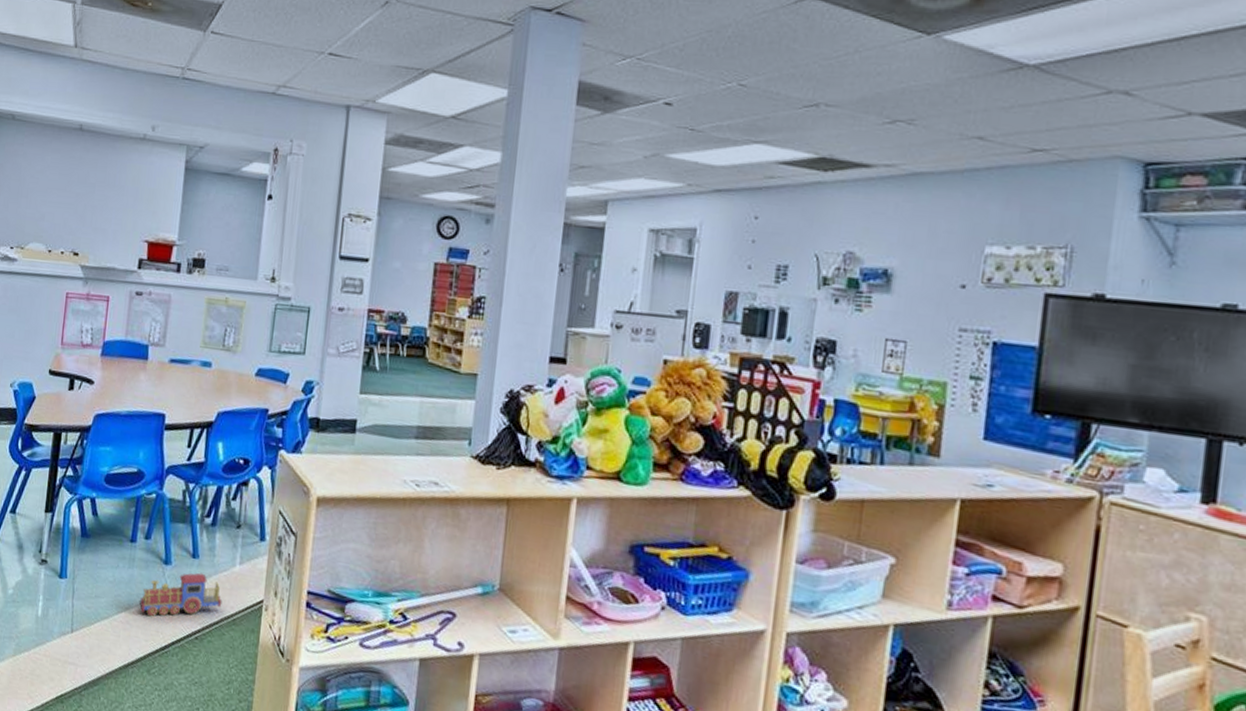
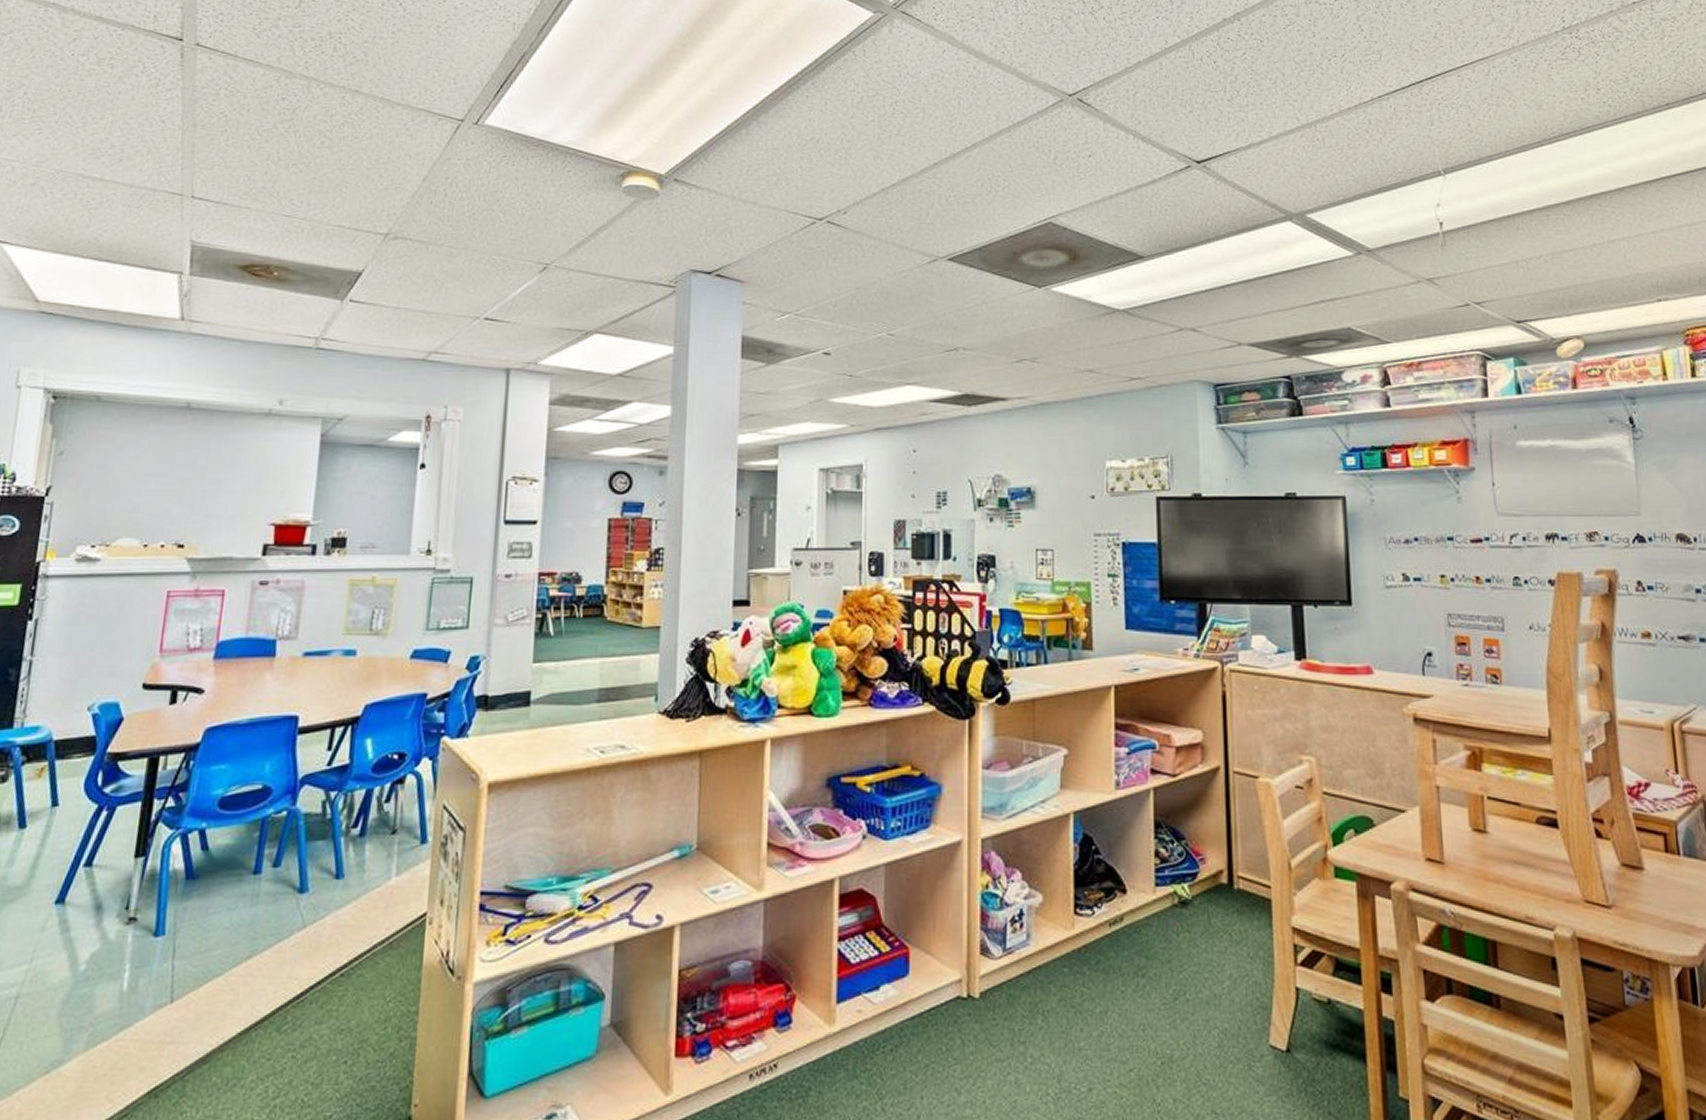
toy train: present [139,572,222,617] -> none [265,895,375,961]

